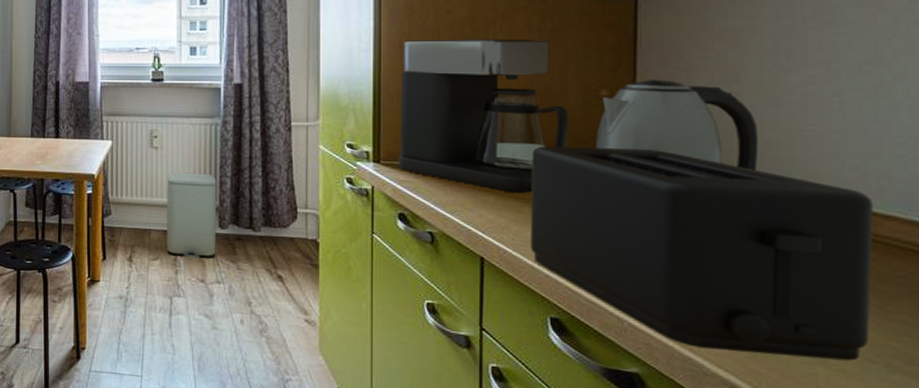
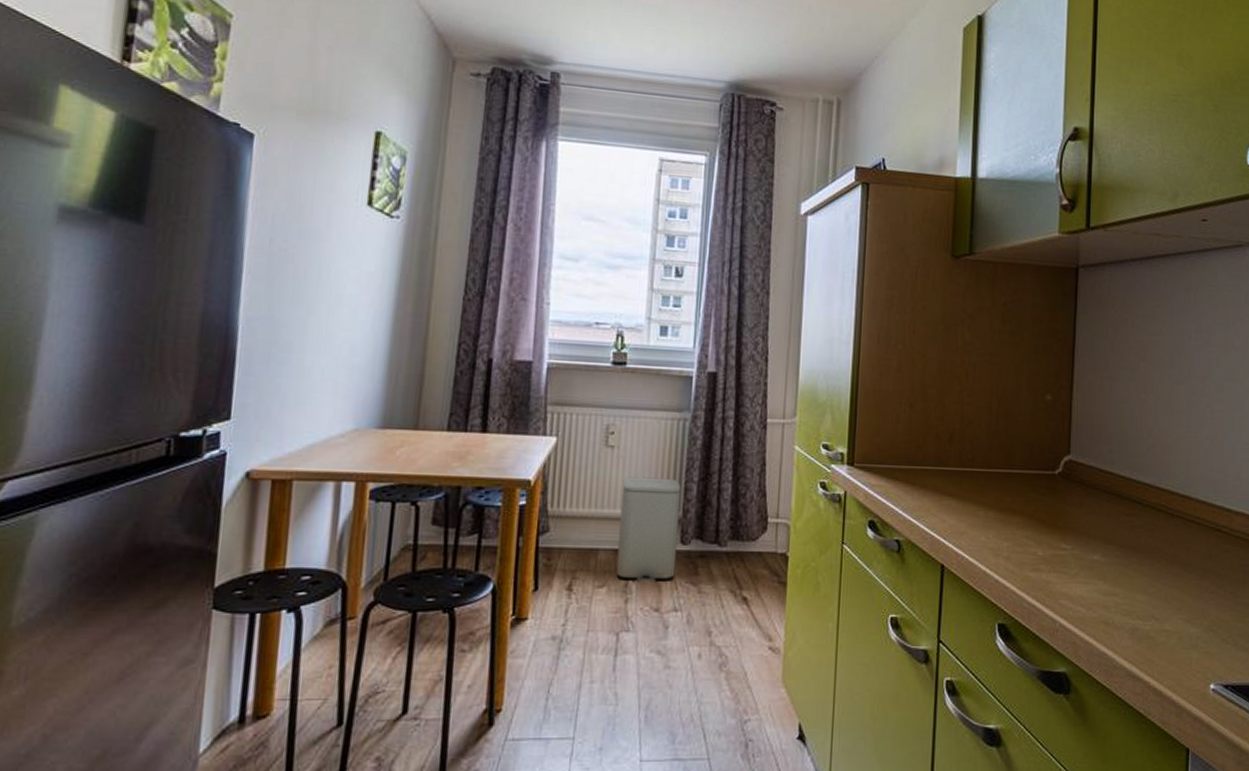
coffee maker: present [398,38,569,194] -> none [871,334,1020,498]
toaster: present [530,146,873,361] -> none [984,449,1229,643]
kettle: present [595,79,759,171] -> none [1040,386,1158,473]

